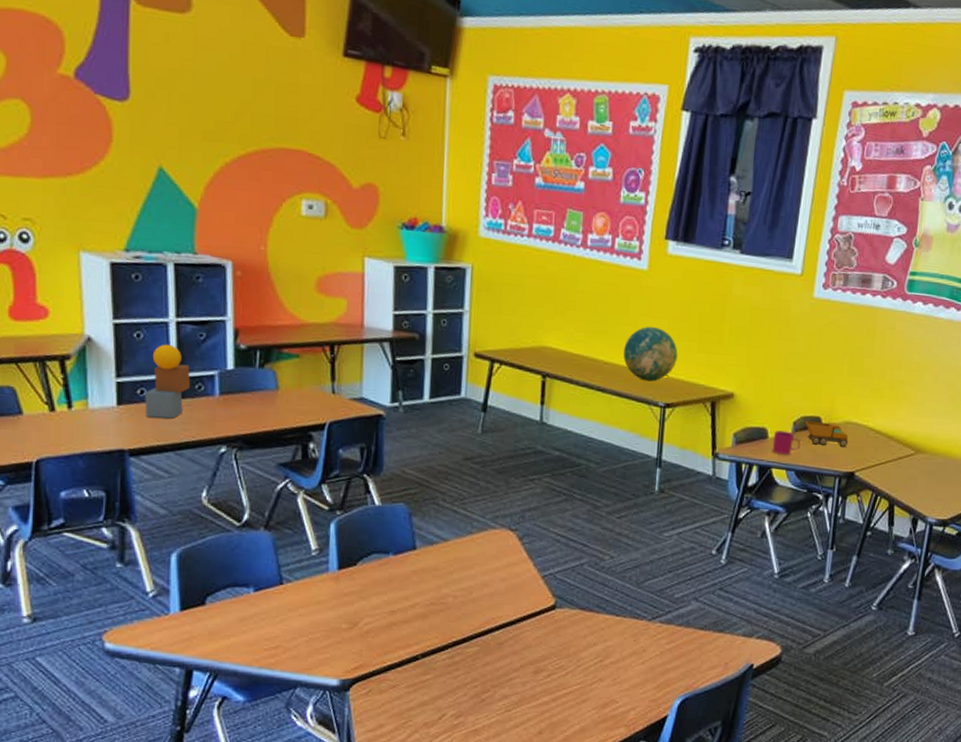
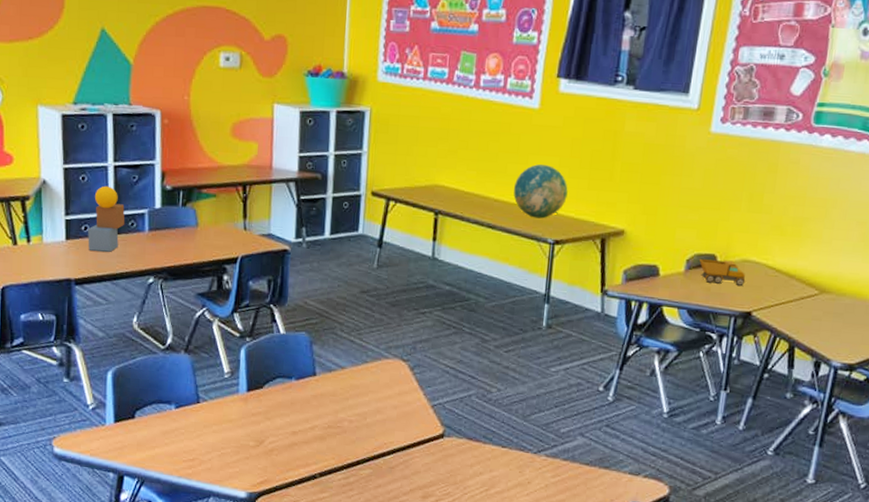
mug: present [773,430,801,456] -> none [664,268,694,294]

